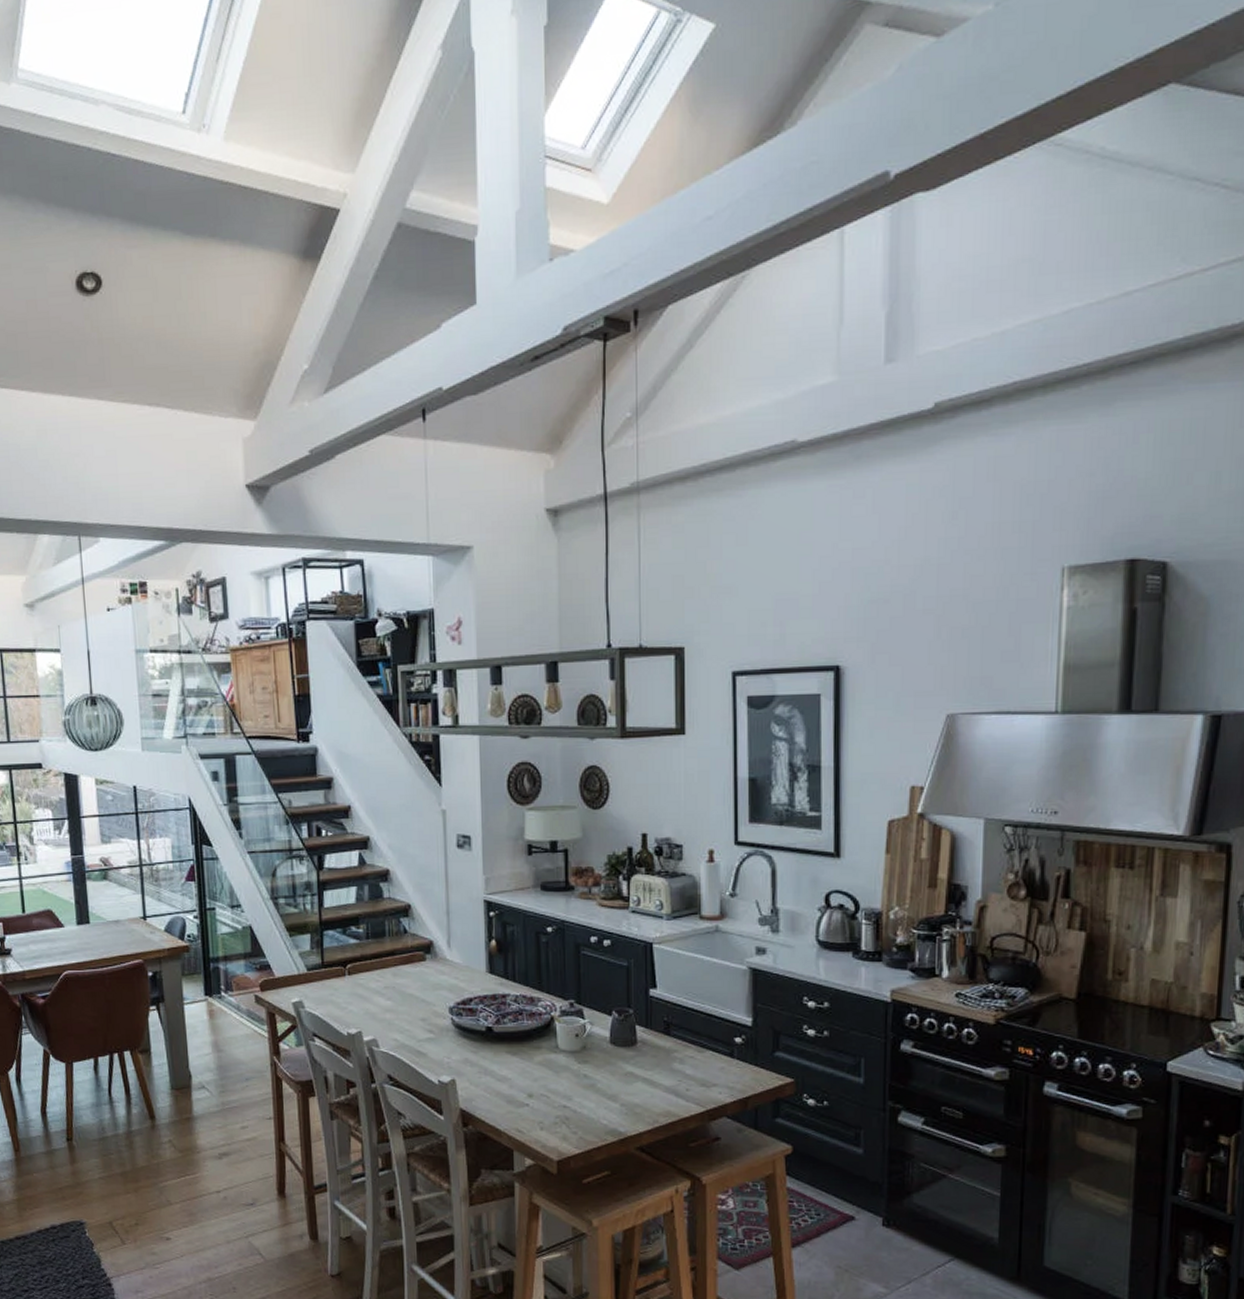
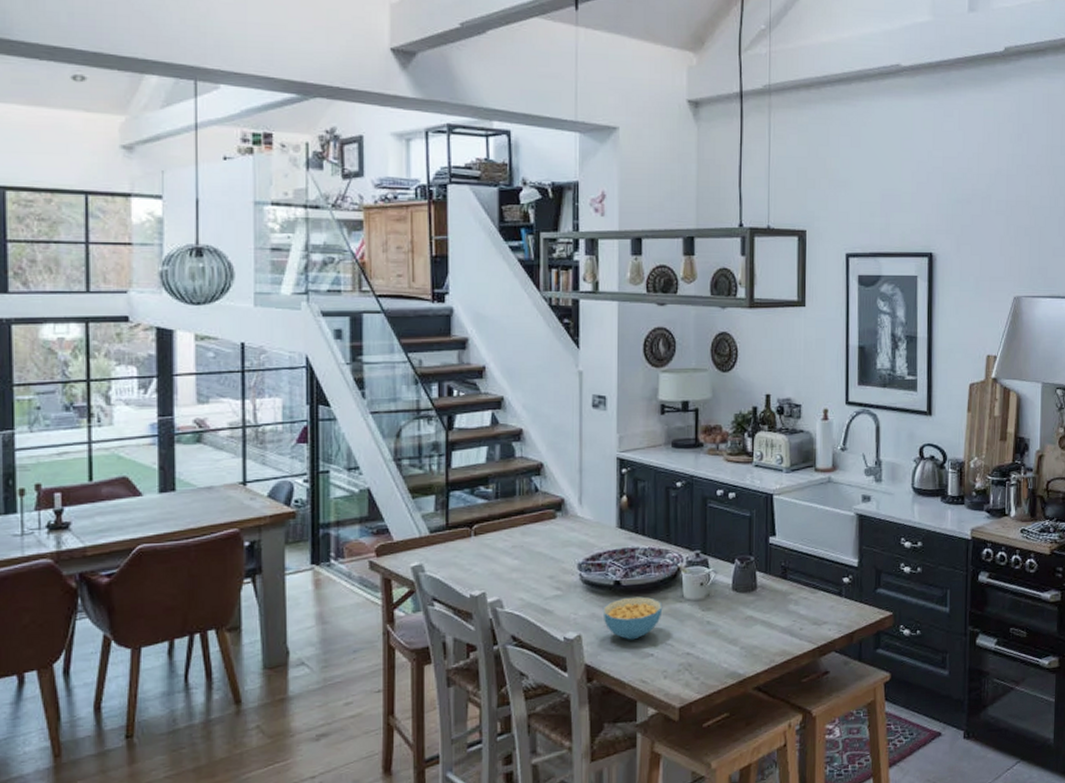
cereal bowl: none [475,1044,537,1088] -> present [602,596,663,640]

